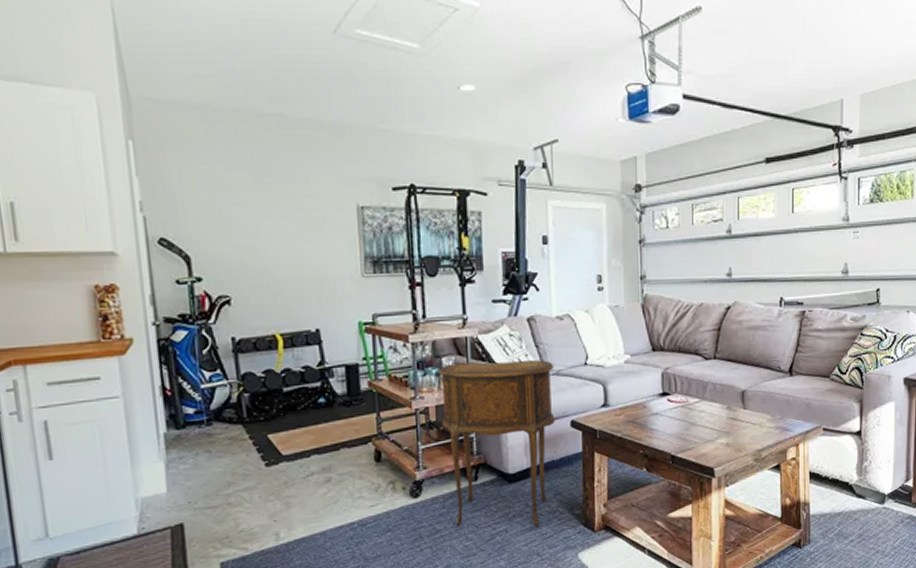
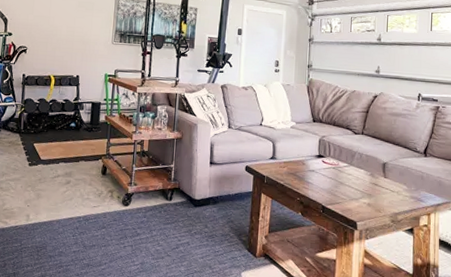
side table: present [438,360,555,527] -> none [152,111,238,245]

